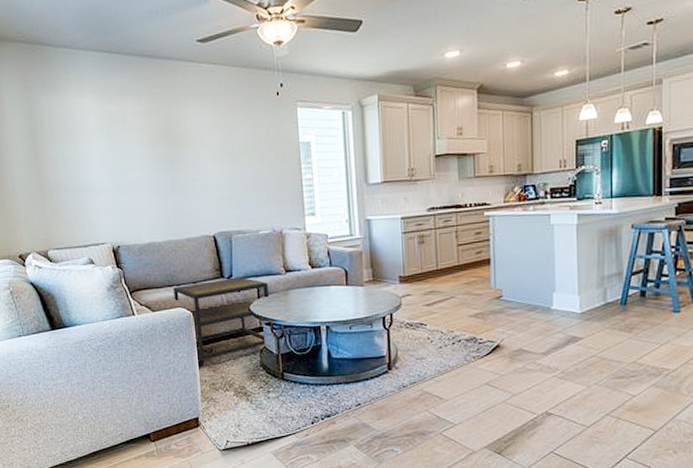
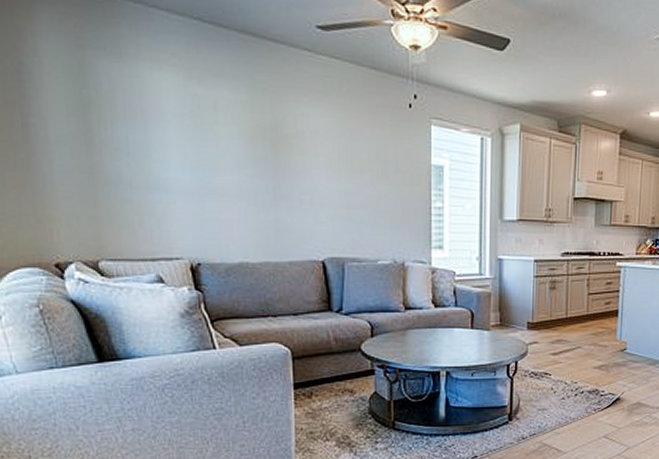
side table: present [173,277,270,368] -> none [268,311,385,414]

